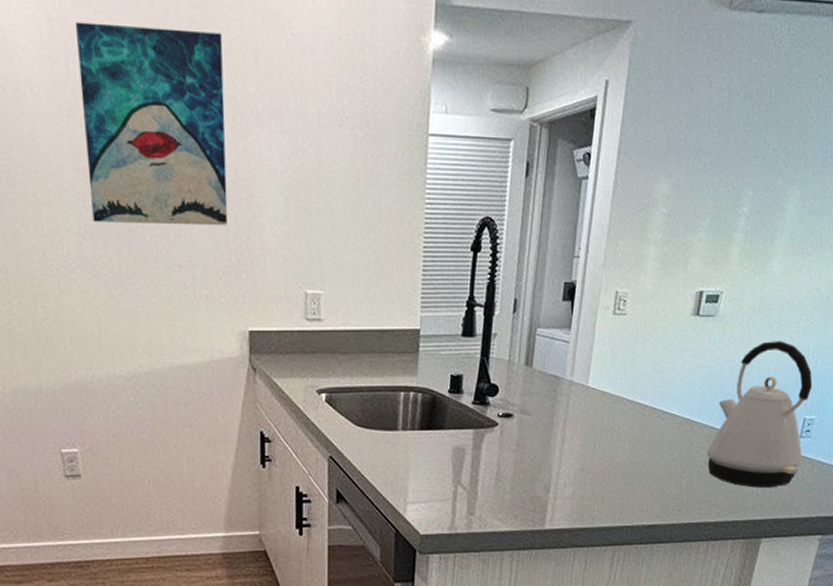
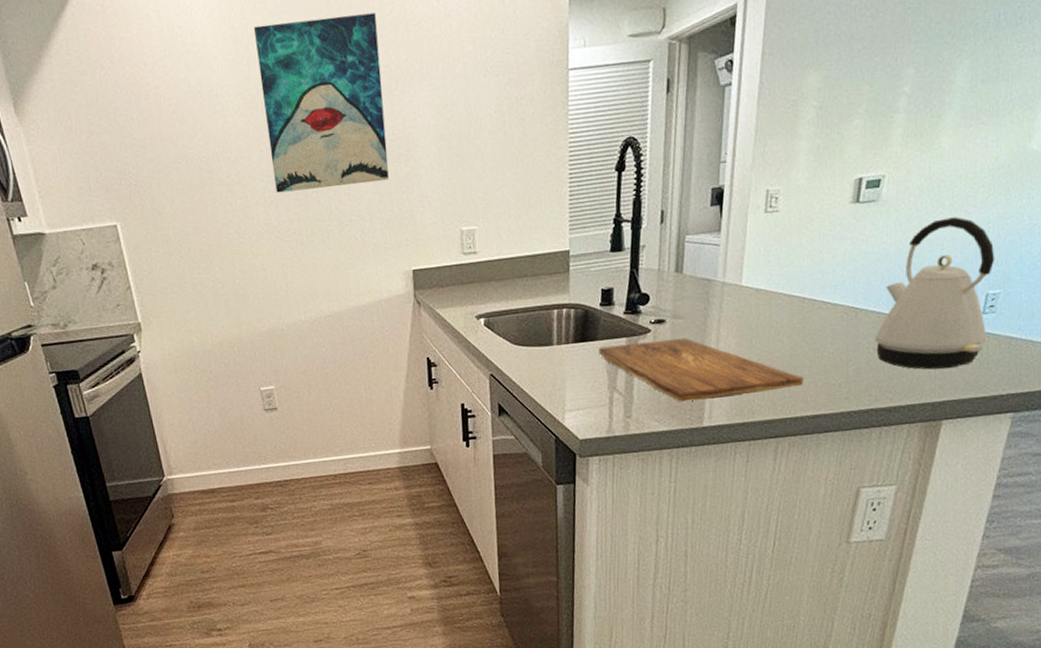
cutting board: none [445,435,641,502] -> present [599,338,803,402]

